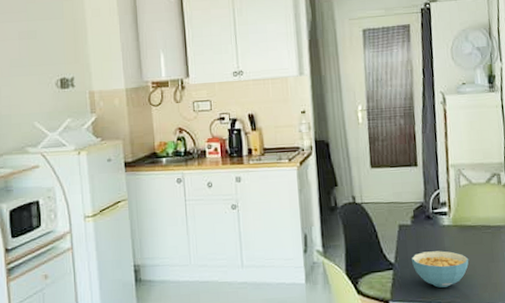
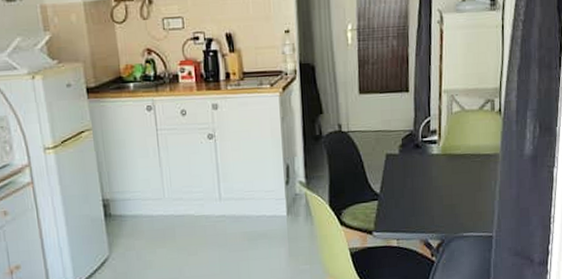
cereal bowl: present [412,250,469,288] -> none [398,180,456,218]

